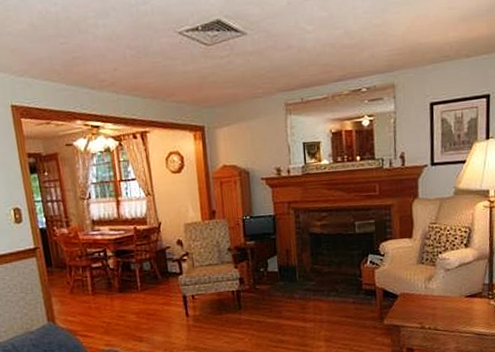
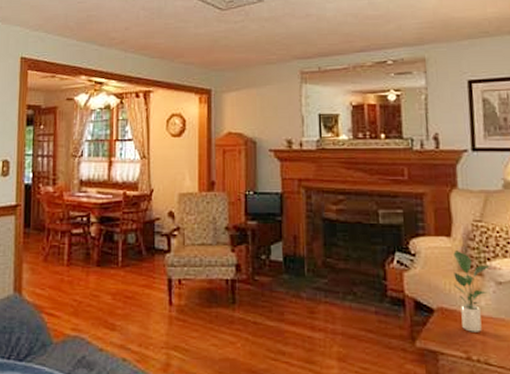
potted plant: none [413,248,442,309] -> present [453,251,491,332]

